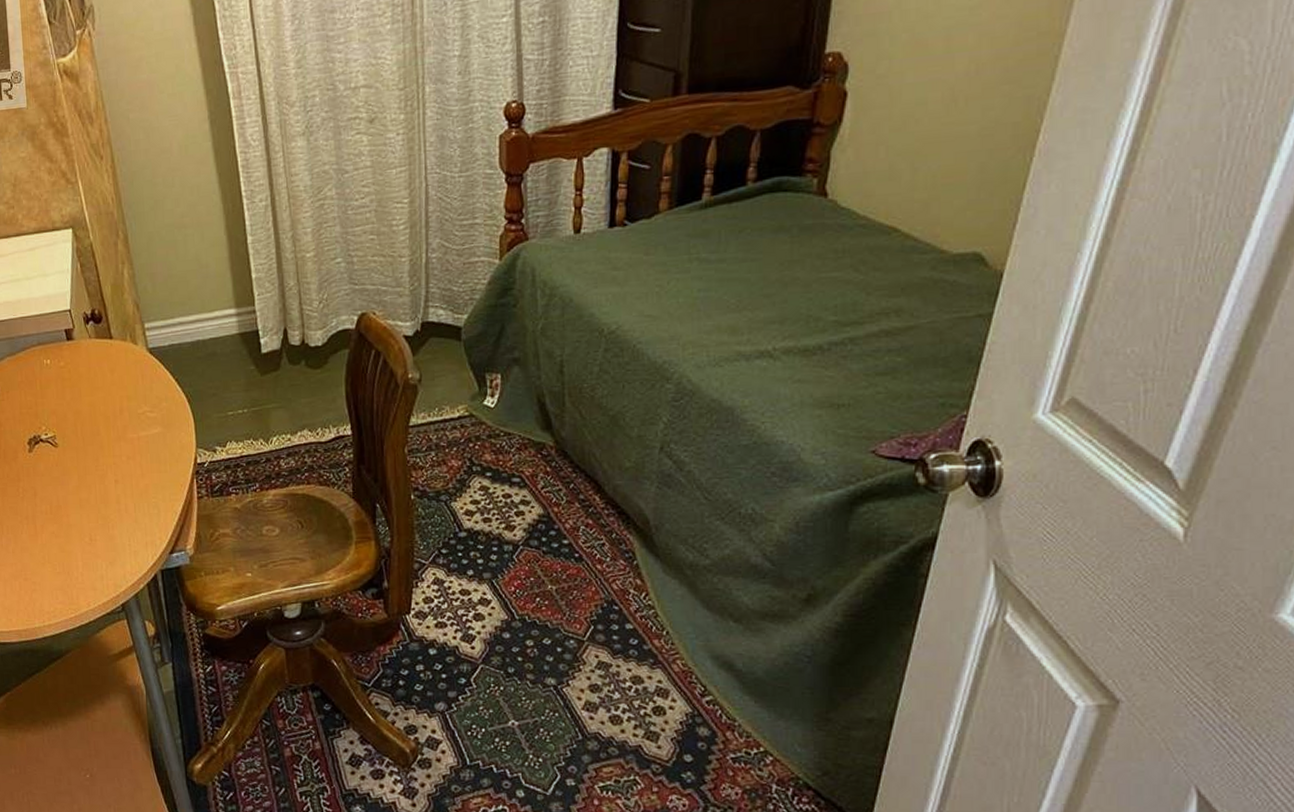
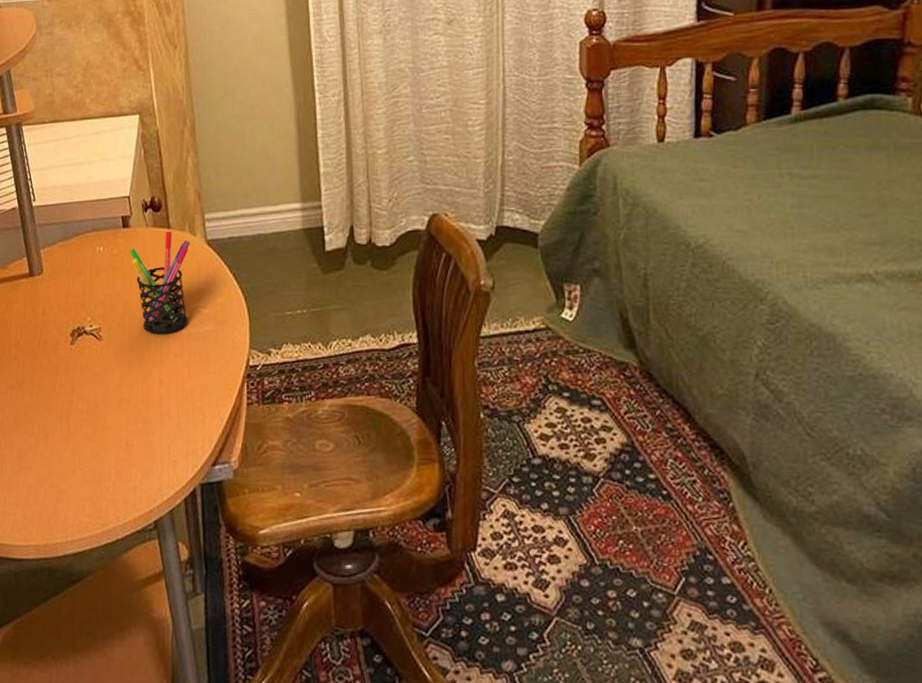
pen holder: none [75,341,137,439] -> present [129,231,190,335]

